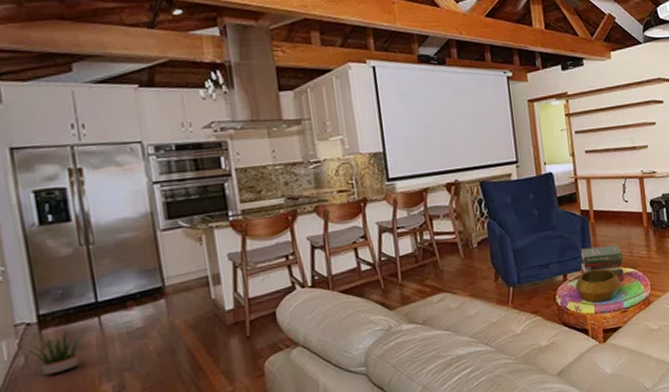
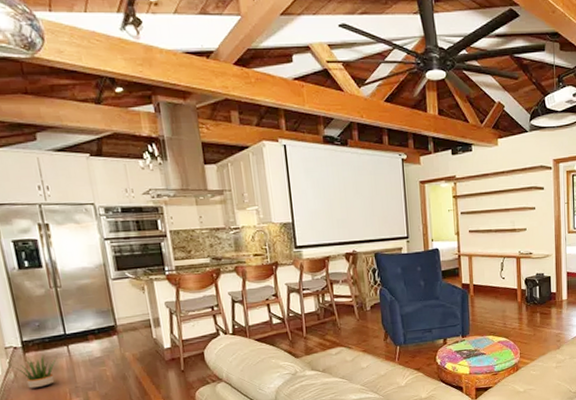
decorative bowl: present [575,269,621,303] -> none [454,336,494,365]
books: present [580,244,624,282] -> none [459,316,497,349]

